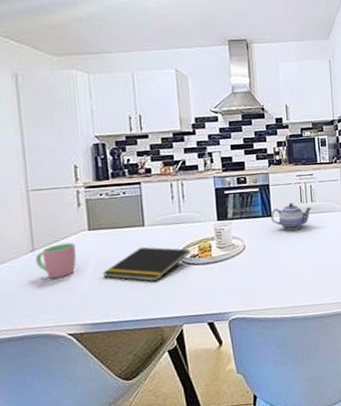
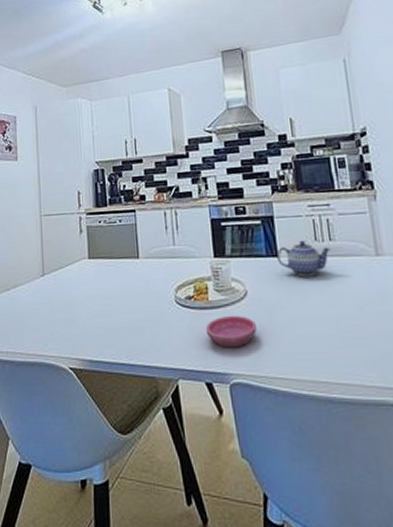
cup: present [35,242,77,279] -> none [45,270,78,306]
notepad: present [102,247,190,282] -> none [100,281,185,323]
saucer: none [208,265,253,293] -> present [205,316,258,348]

